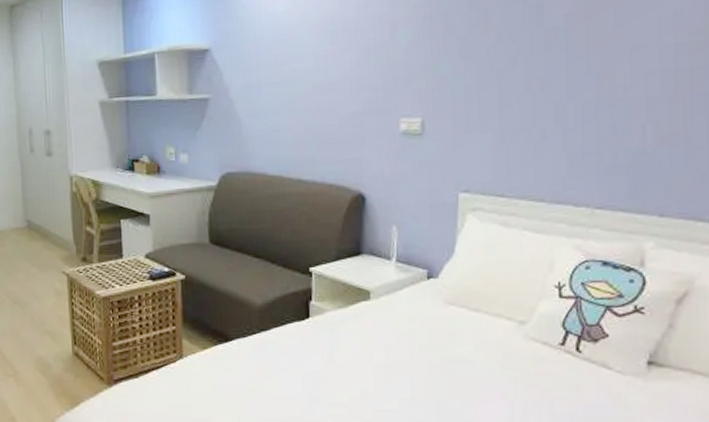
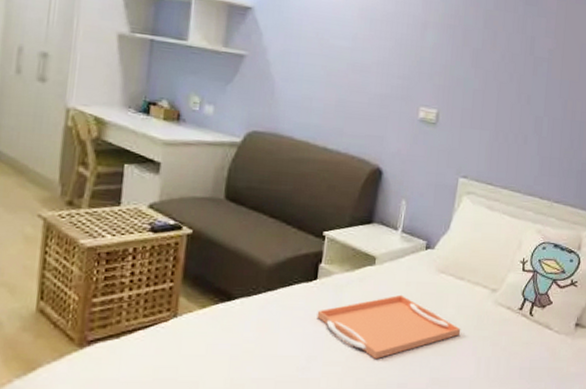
serving tray: none [314,331,484,402] -> present [317,294,461,360]

